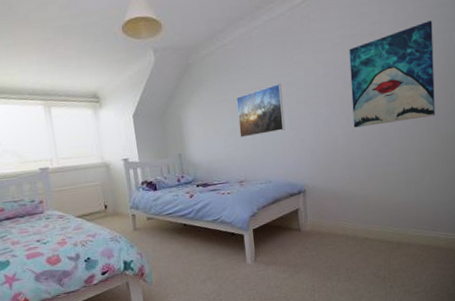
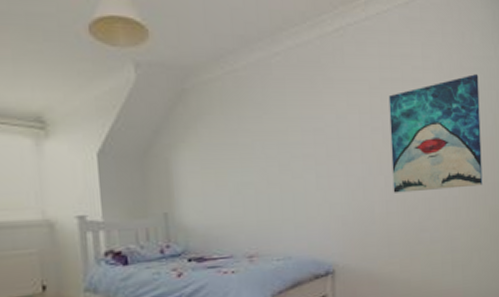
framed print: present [236,84,285,138] -> none [248,129,310,196]

